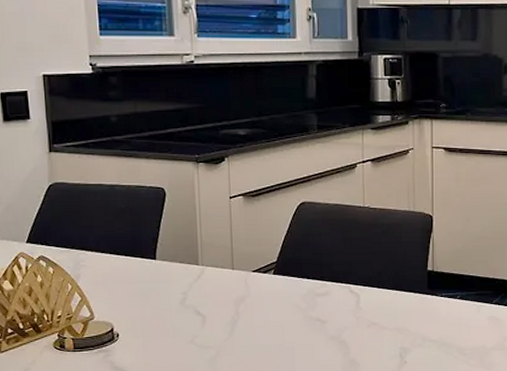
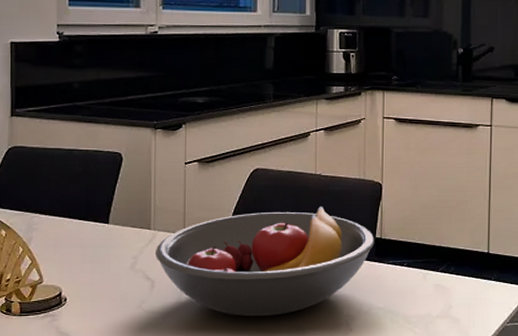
fruit bowl: none [204,239,427,350] -> present [154,206,375,316]

